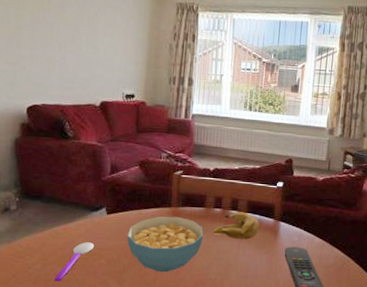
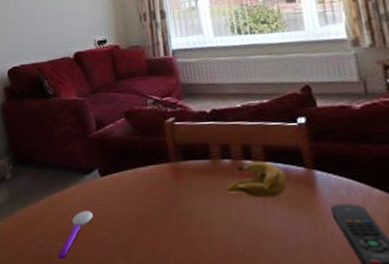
cereal bowl: present [127,216,204,273] -> none [126,173,217,246]

